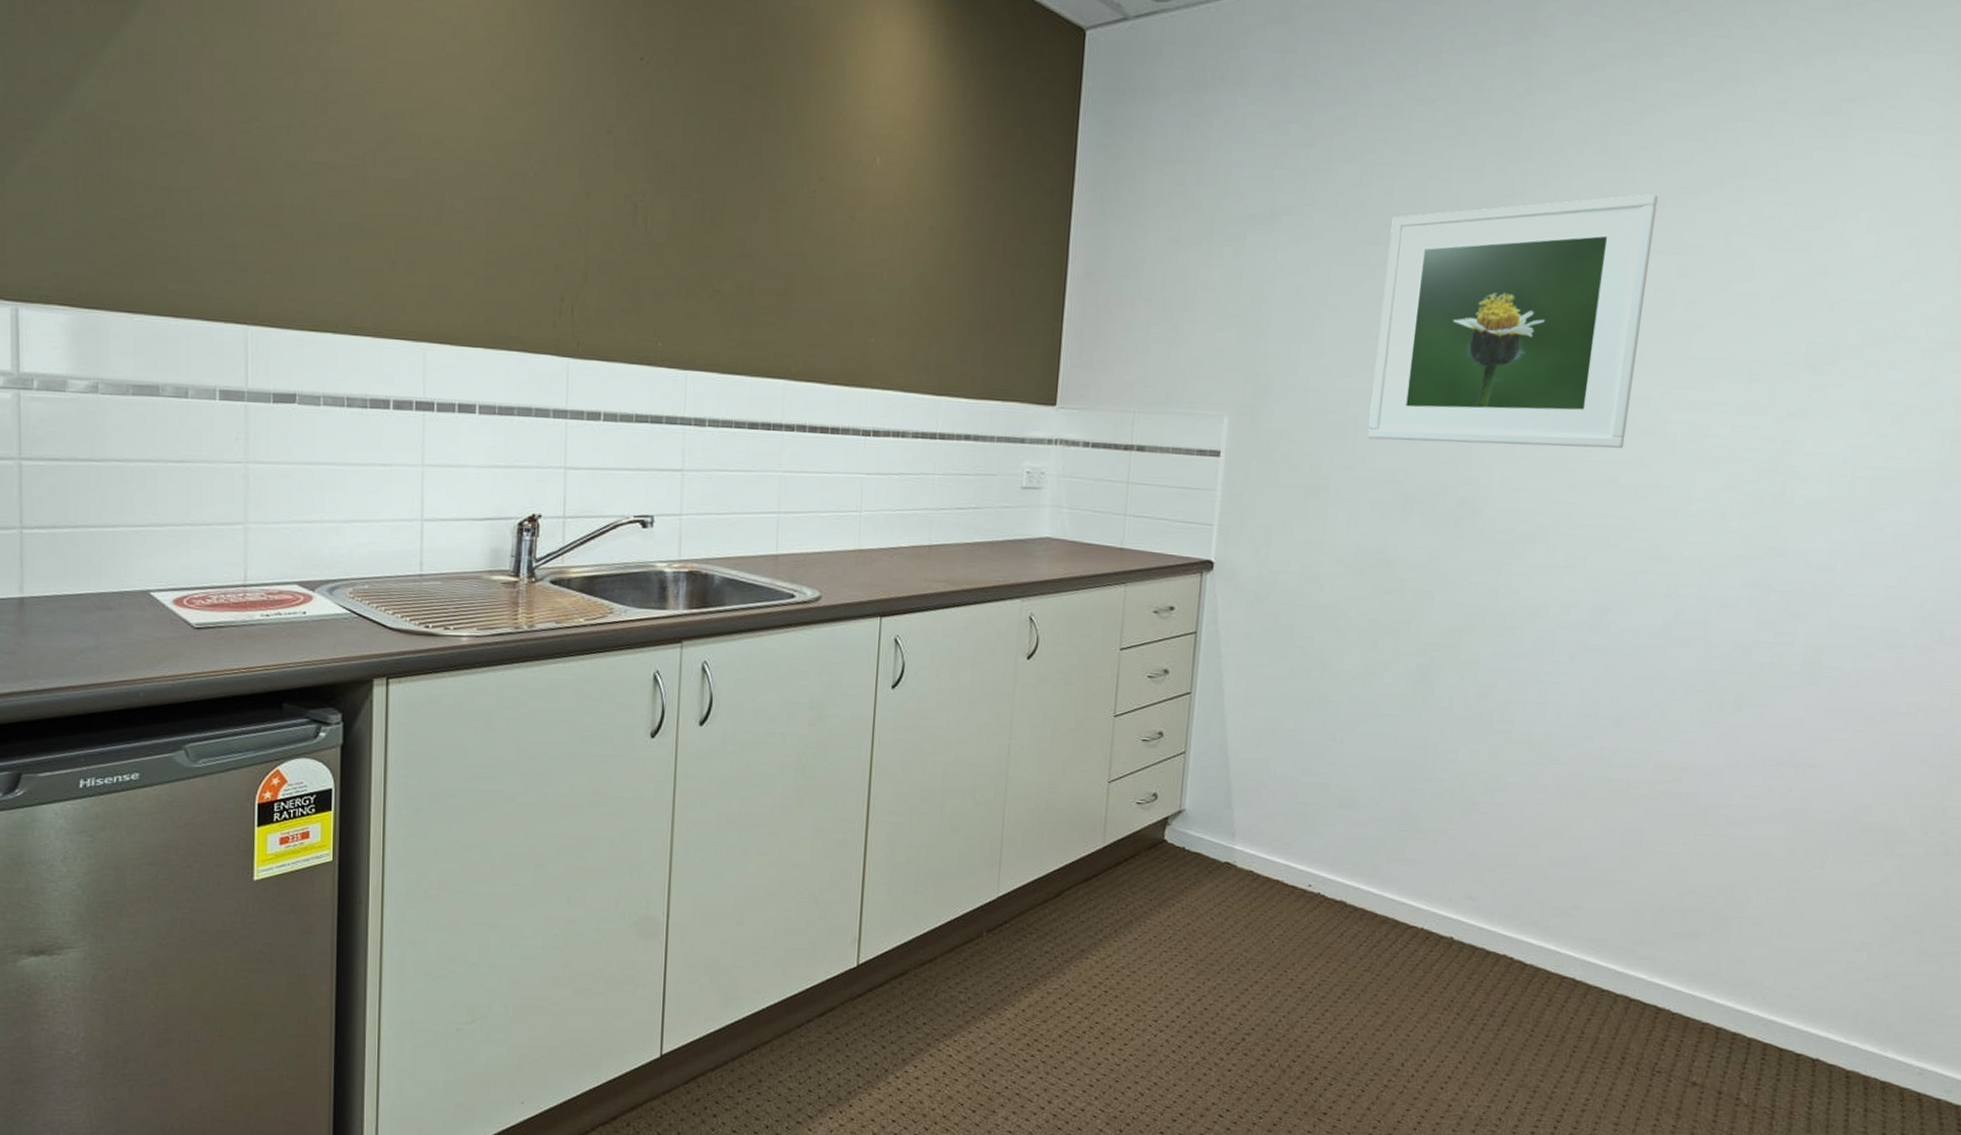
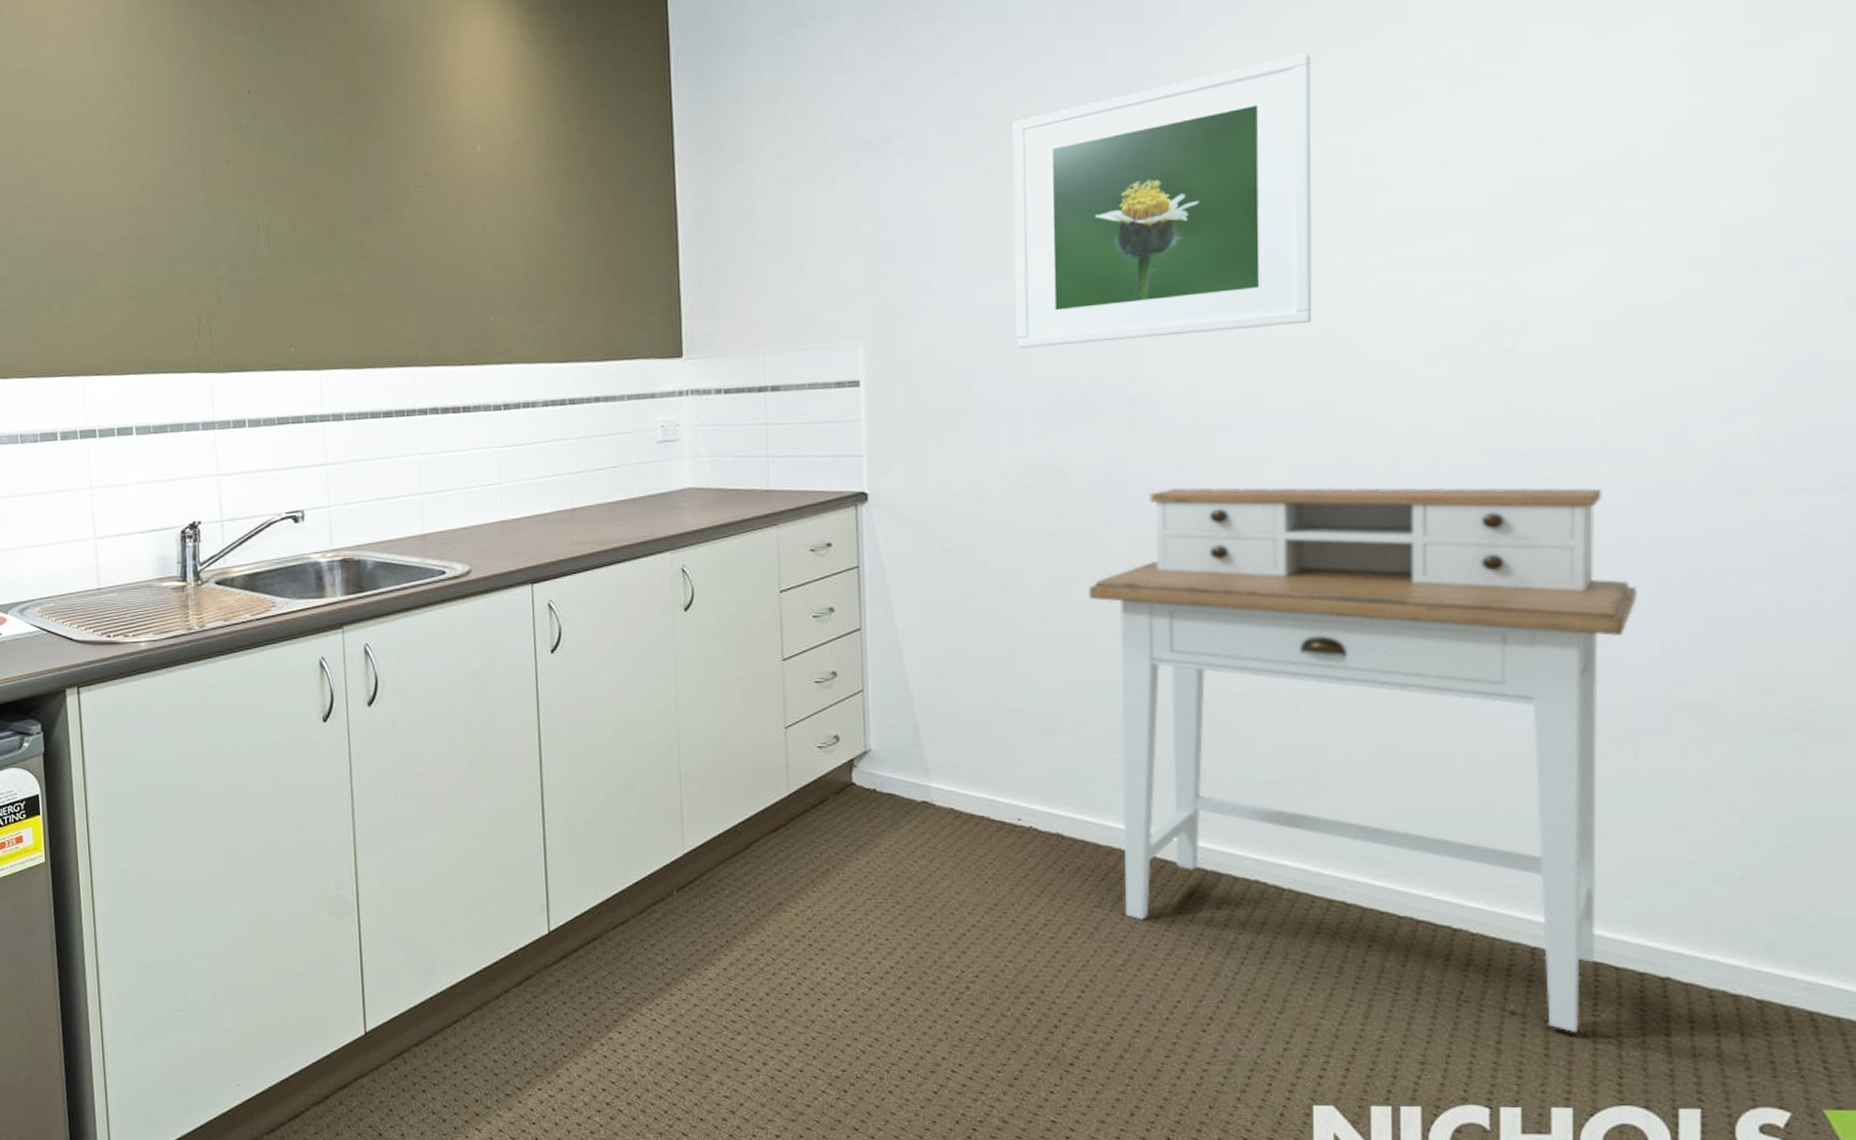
desk: none [1389,588,1847,1102] -> present [1089,487,1638,1032]

